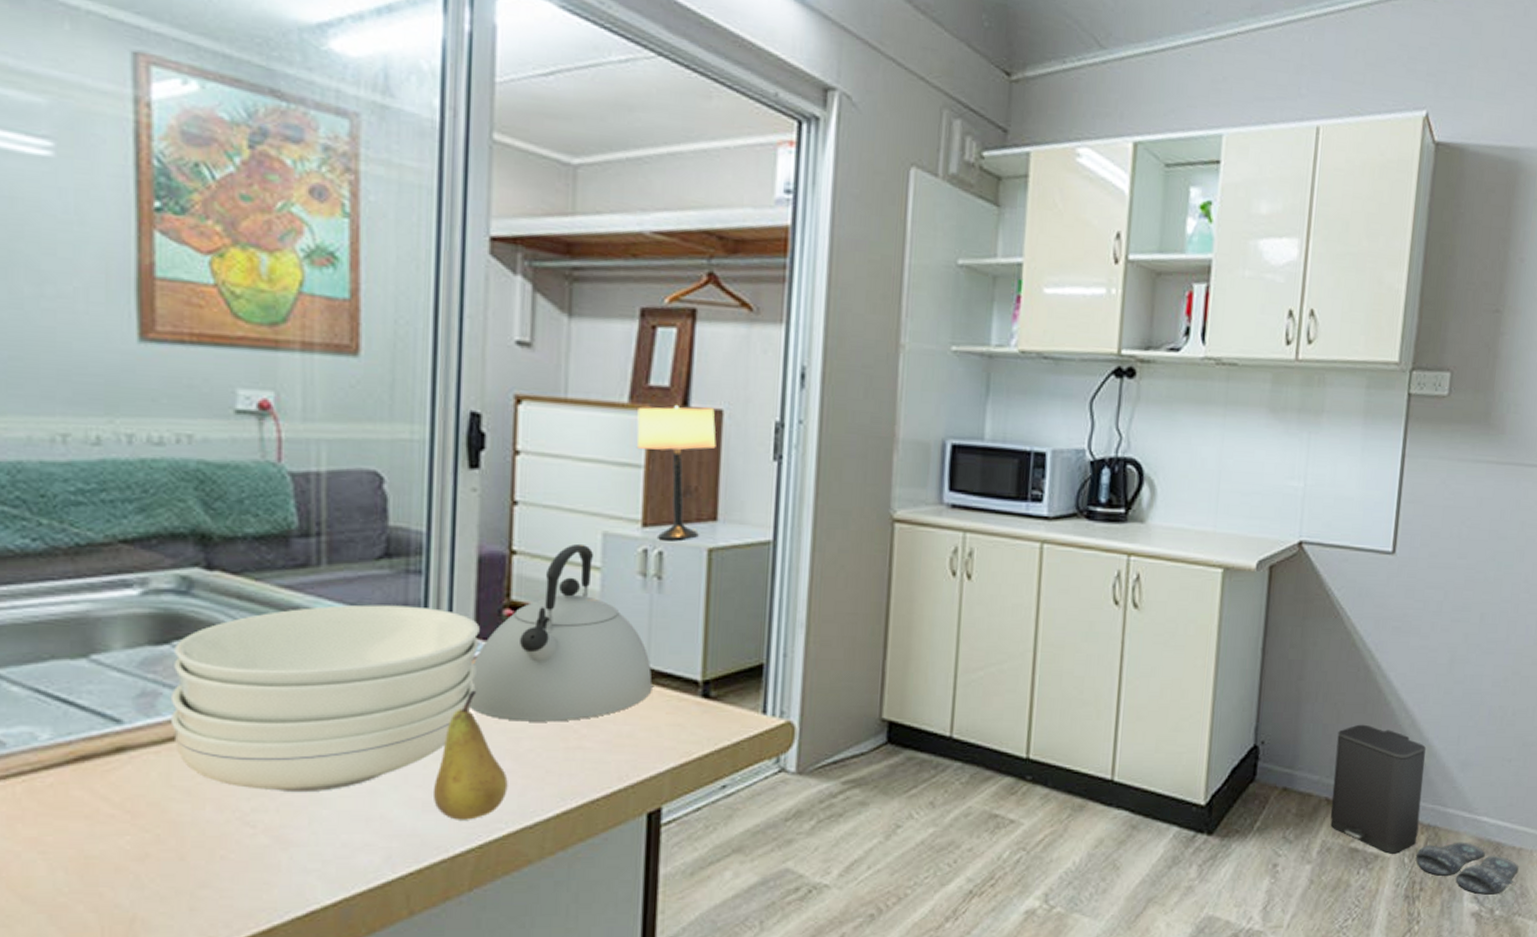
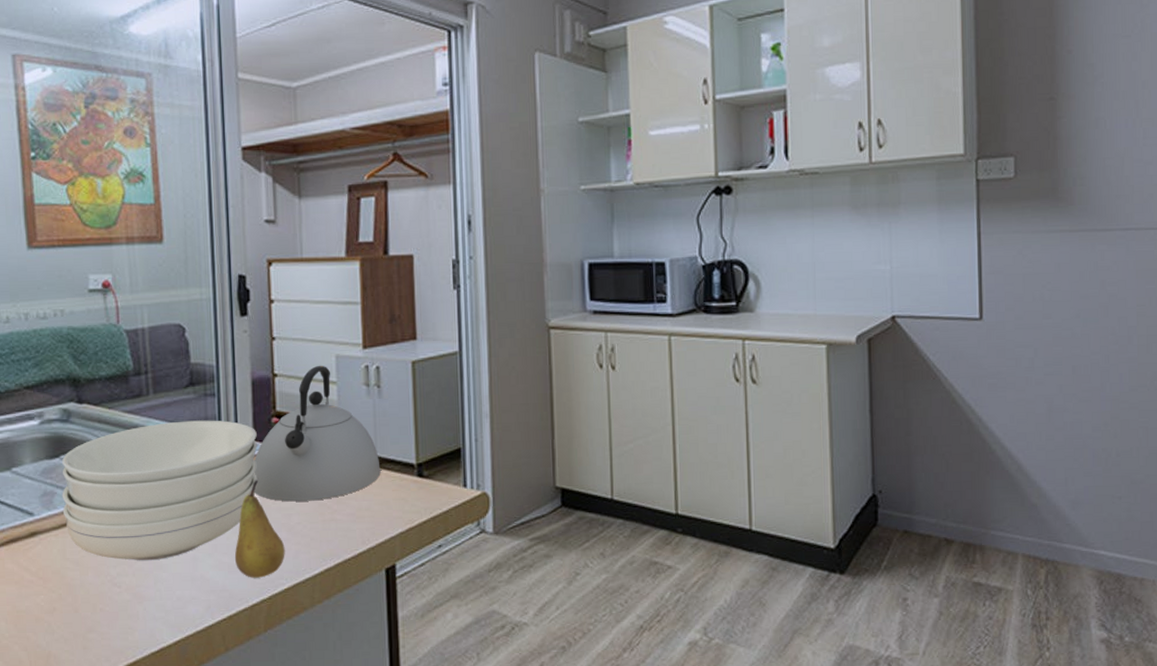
table lamp: present [636,404,717,540] -> none [352,254,411,357]
pedal bin: present [1330,724,1427,854] -> none [949,471,1038,587]
slippers: present [1416,842,1519,895] -> none [1038,574,1143,623]

